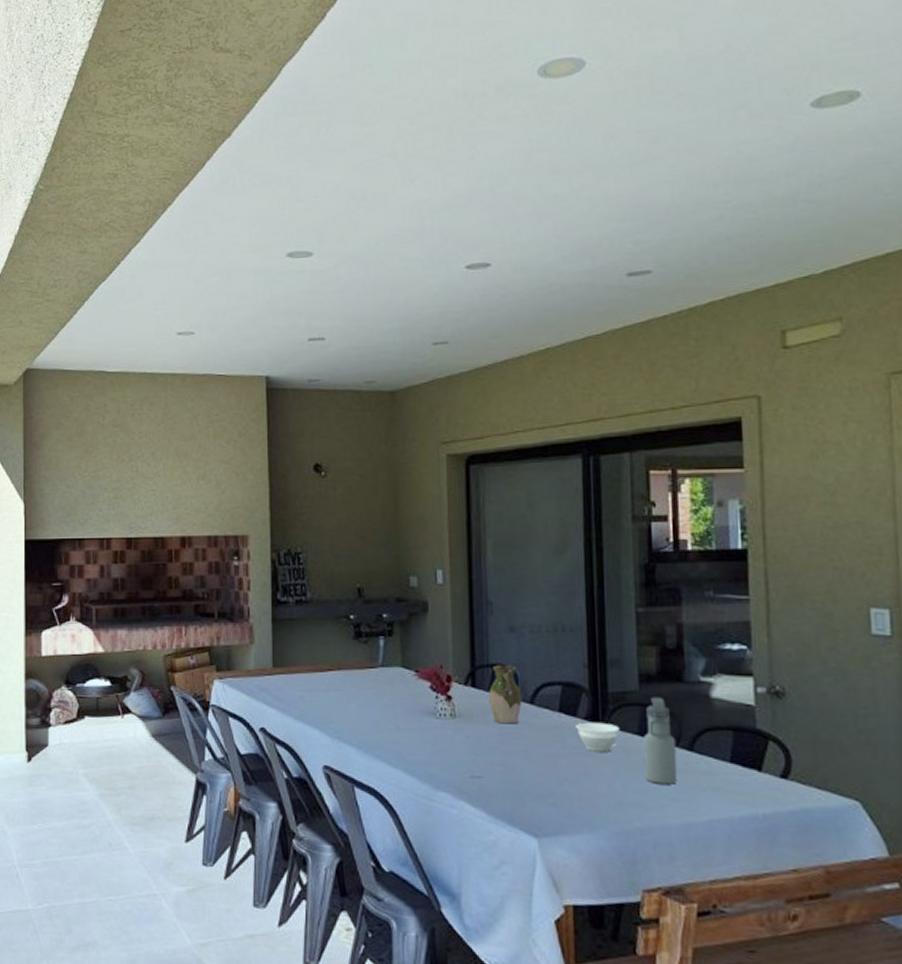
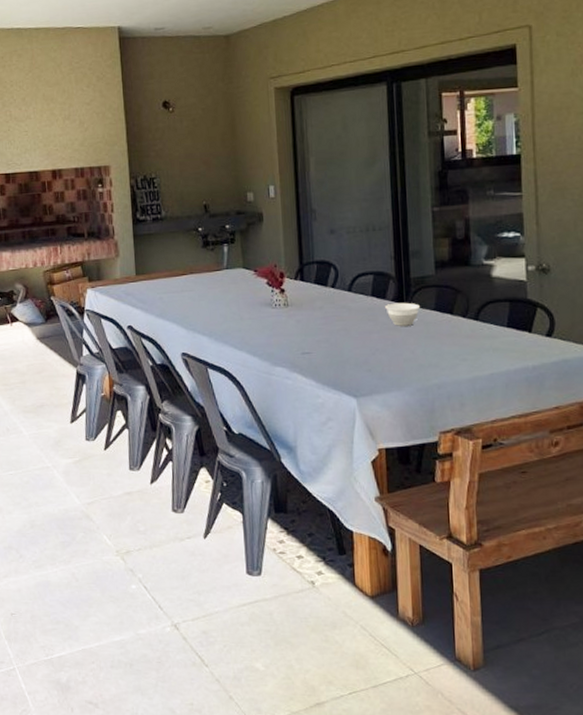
pitcher: present [488,665,523,724] -> none [314,261,342,309]
water bottle: present [642,697,678,785] -> none [438,279,466,348]

